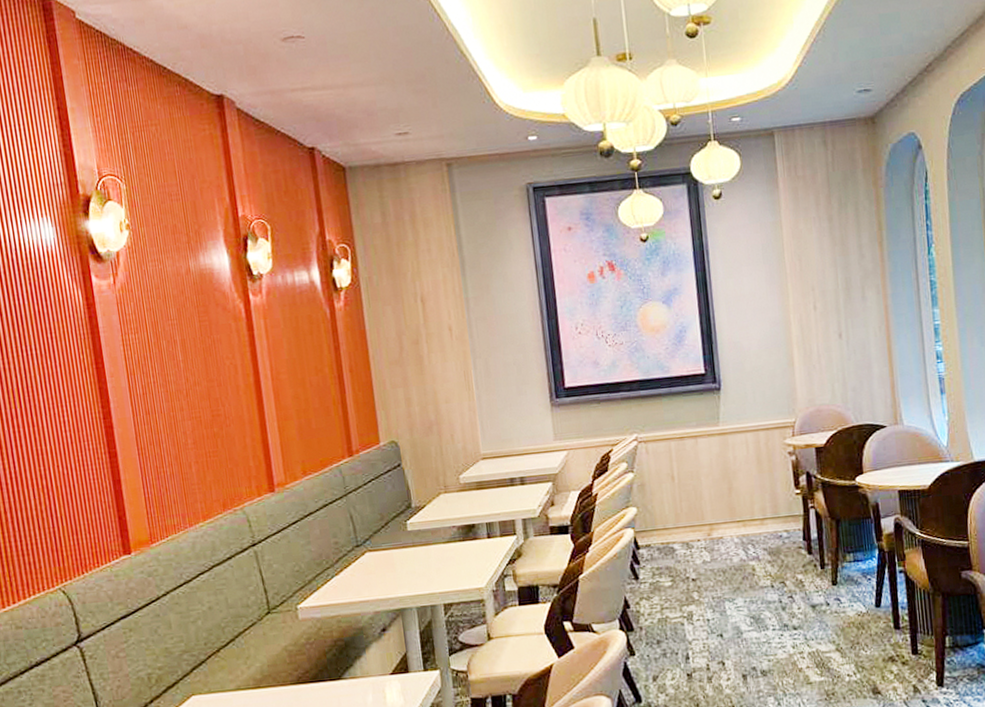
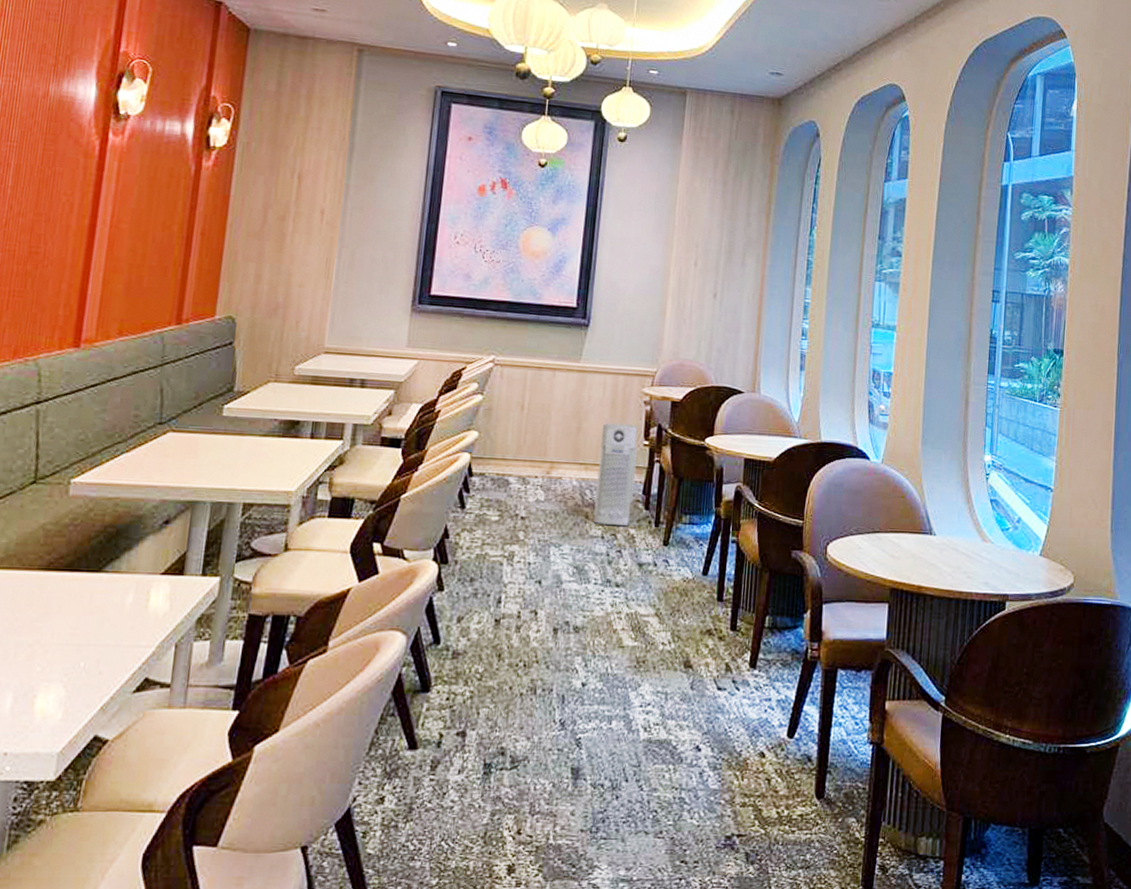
air purifier: none [752,476,796,575] -> present [593,422,638,527]

